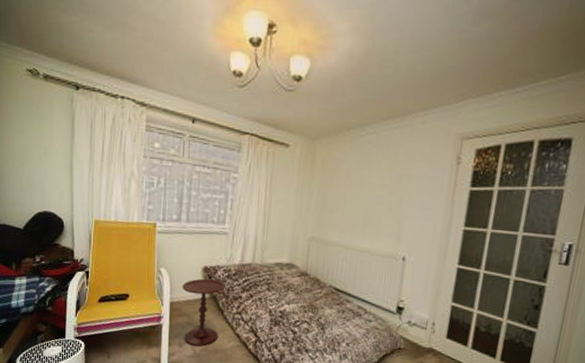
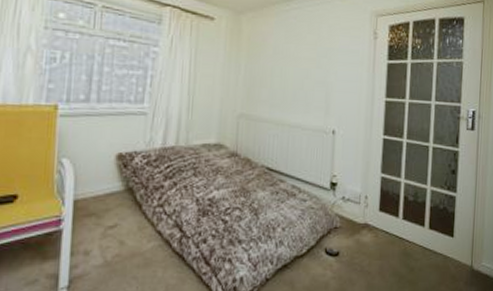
side table: present [182,278,226,347] -> none [90,168,144,252]

